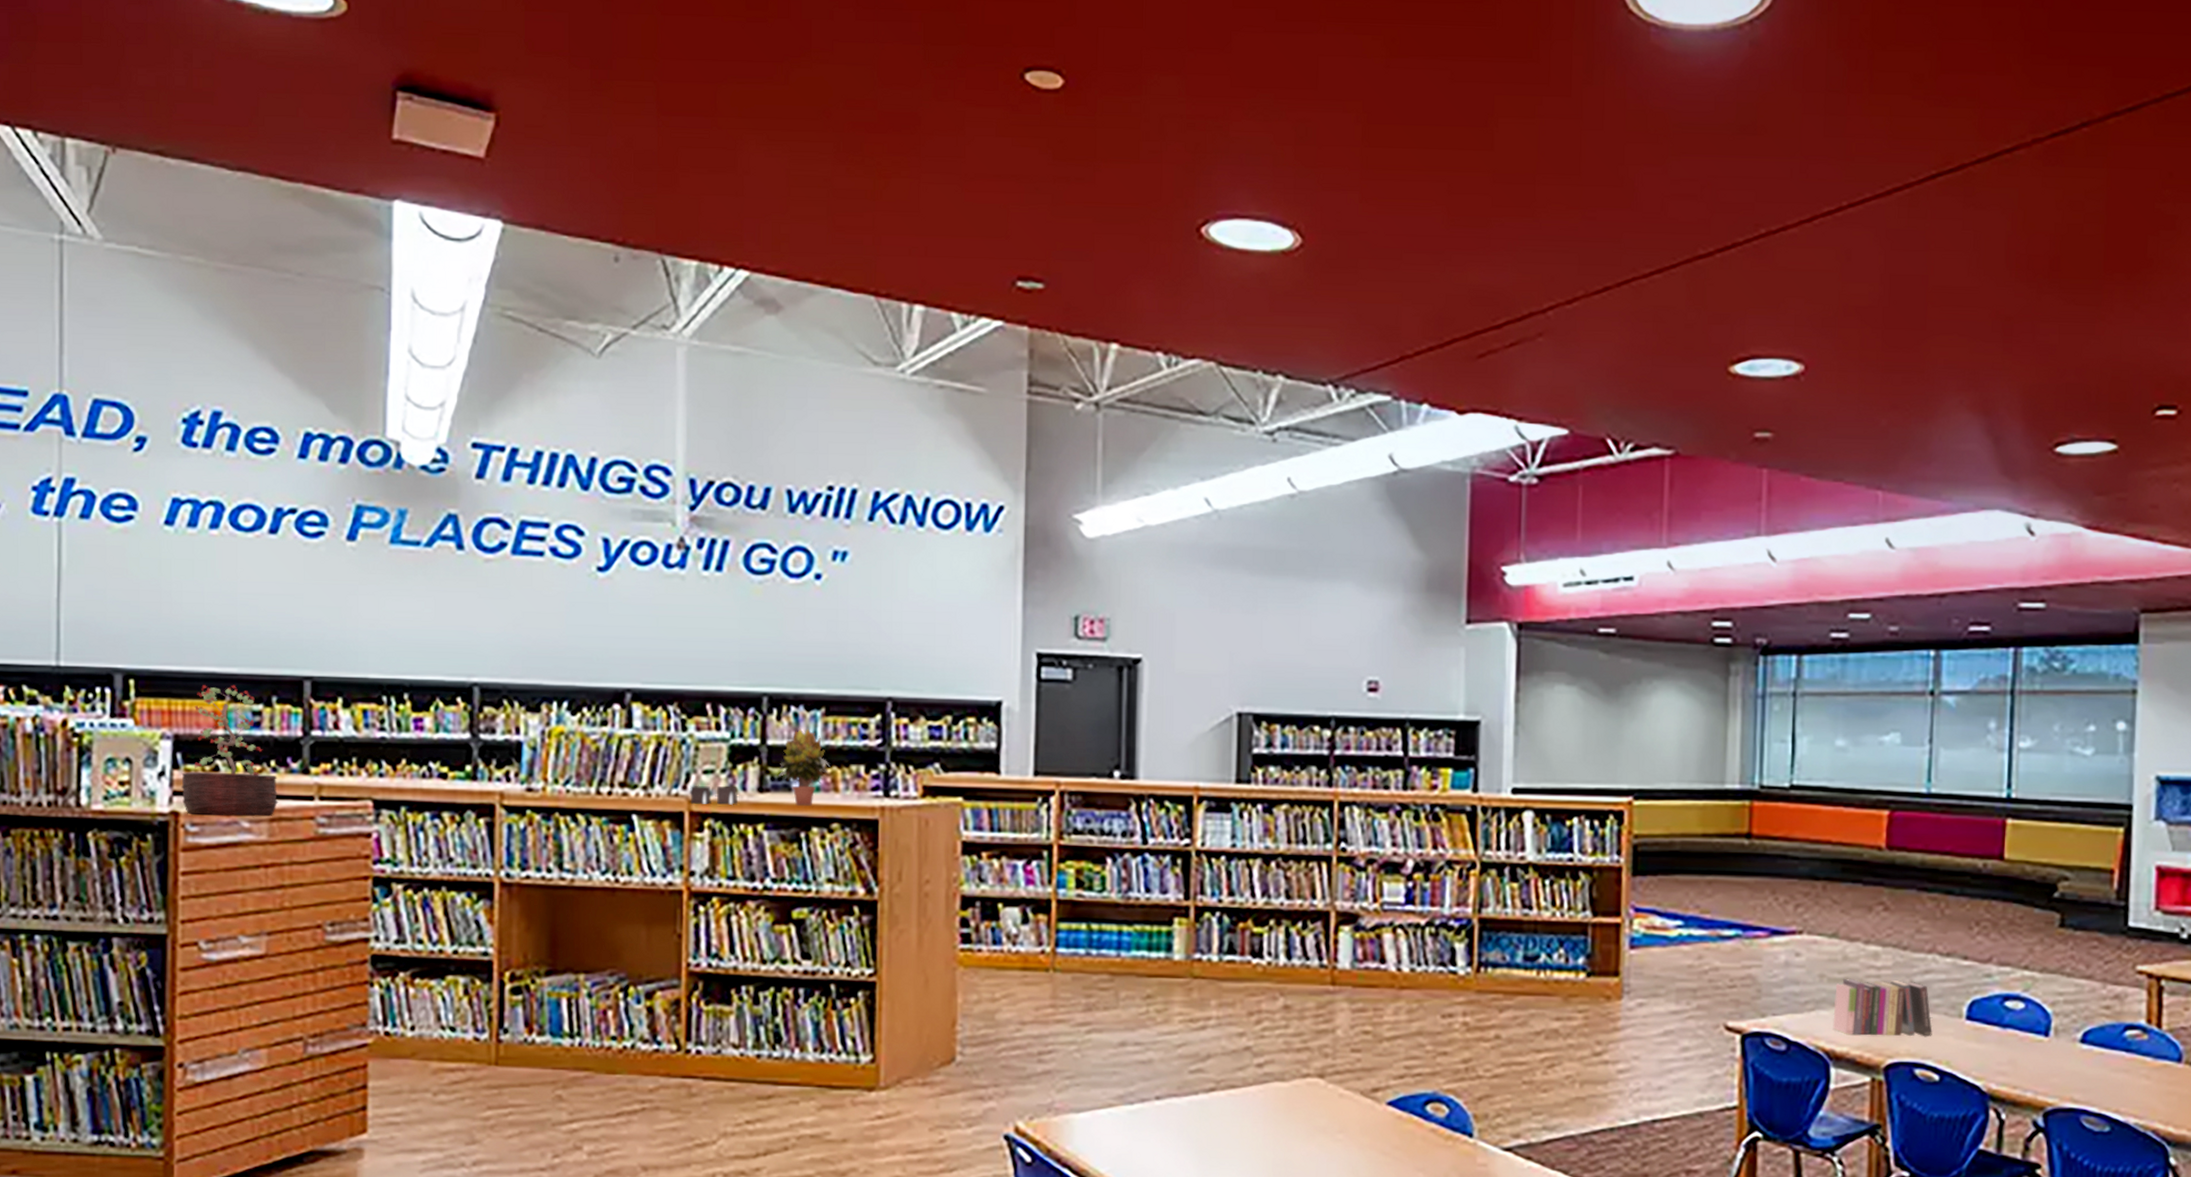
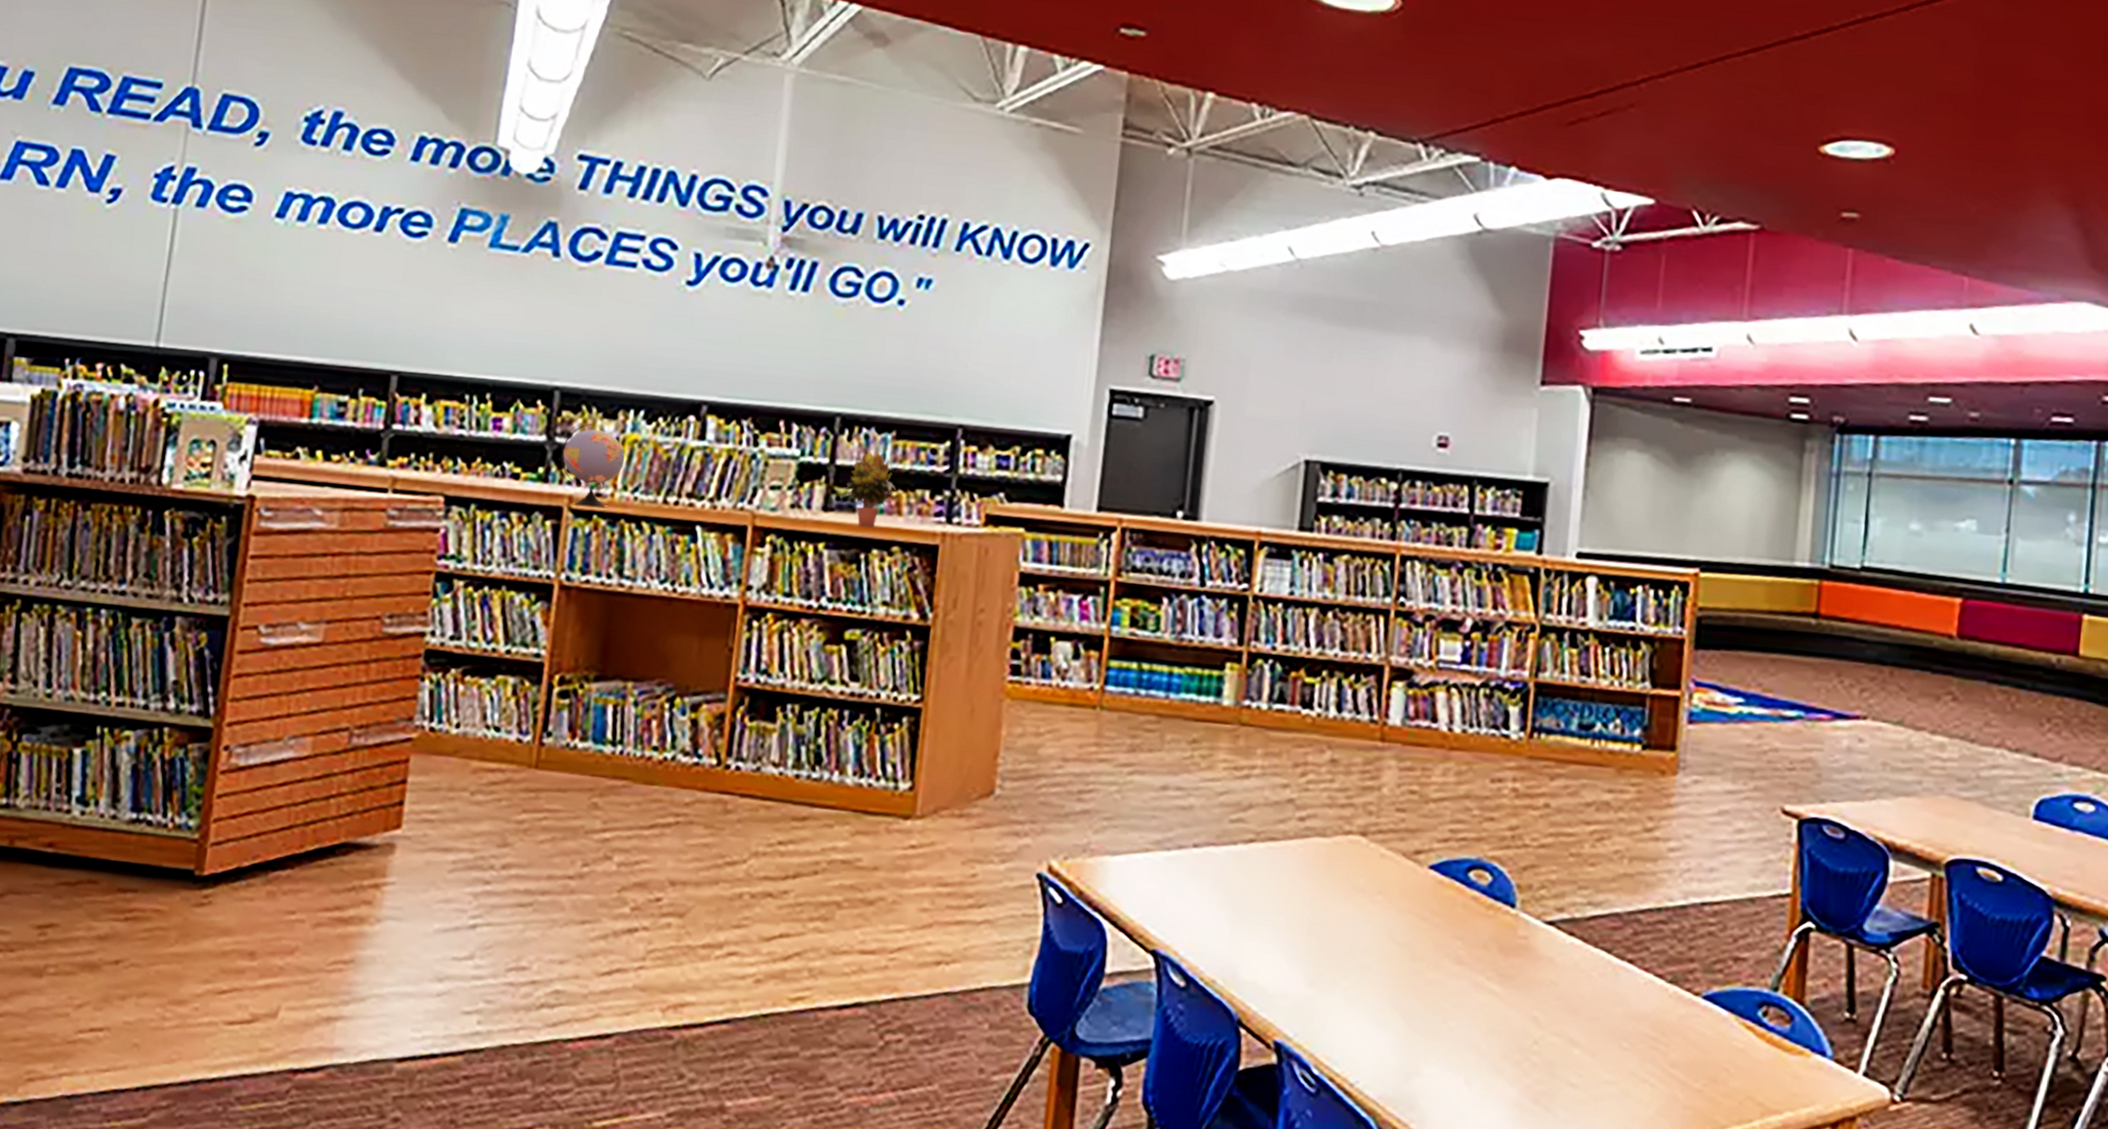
decorative plant: present [181,685,279,817] -> none [260,374,355,507]
globe: none [487,718,552,803] -> present [560,424,625,509]
bookend: present [690,785,738,806] -> none [754,499,803,523]
books: present [1833,978,1932,1037] -> none [1894,768,1998,835]

